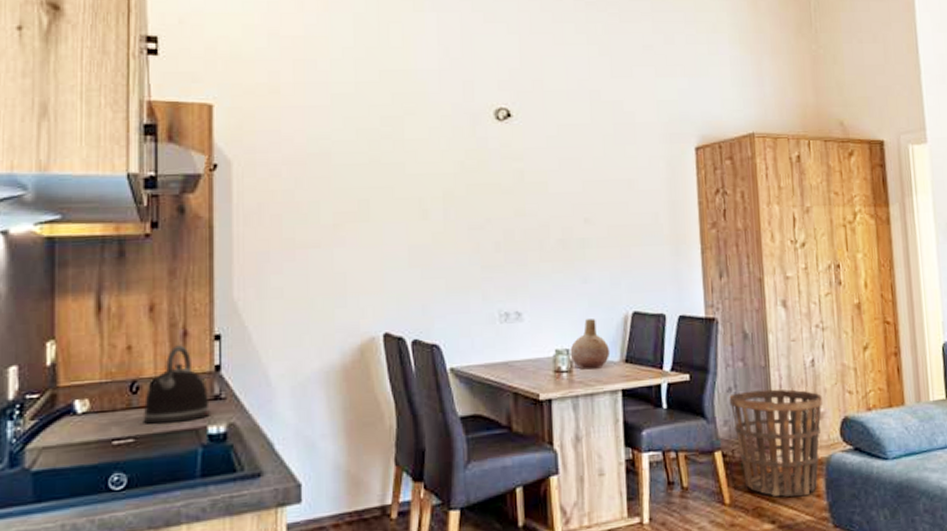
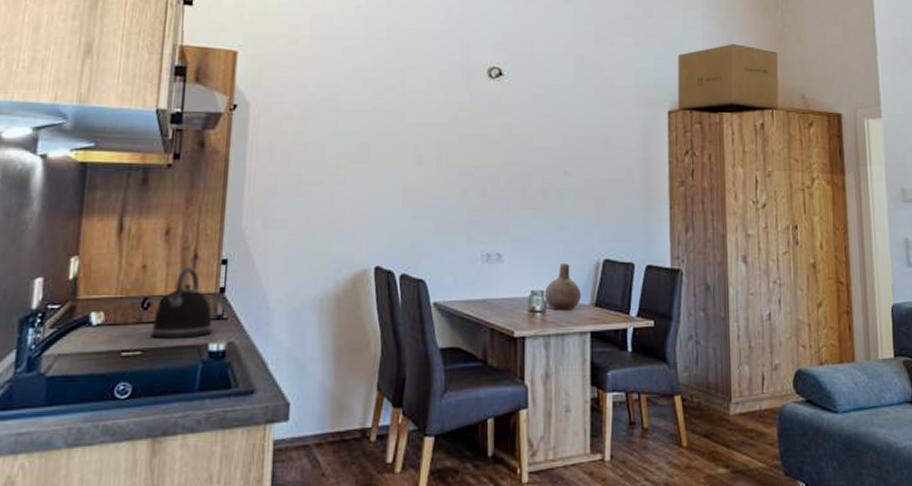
box: none [703,68,816,149] -> present [677,43,779,115]
basket: present [729,389,822,497] -> none [690,339,777,443]

